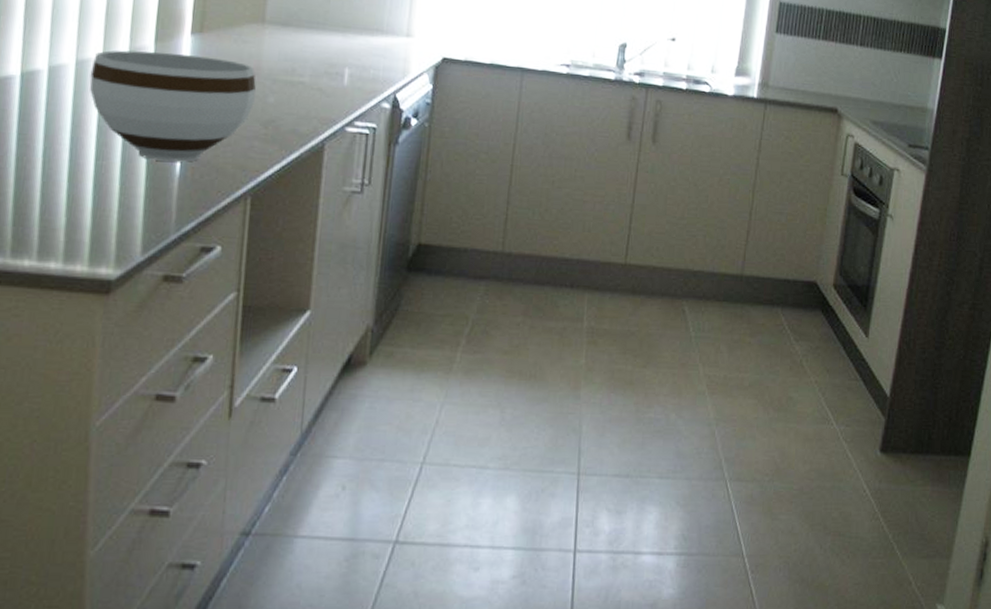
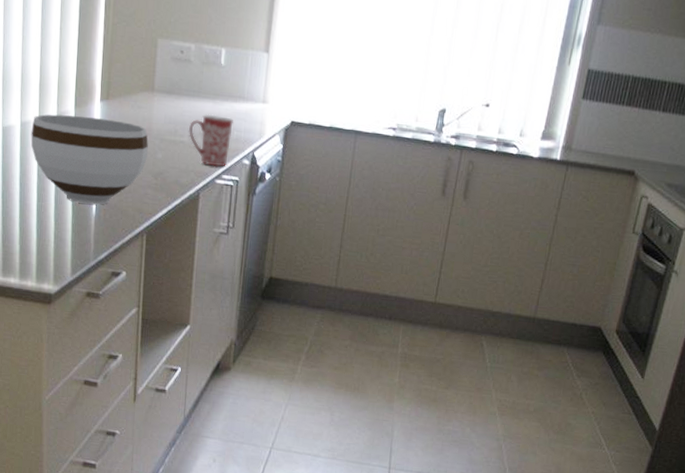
mug: none [310,49,370,112] -> present [189,114,234,167]

